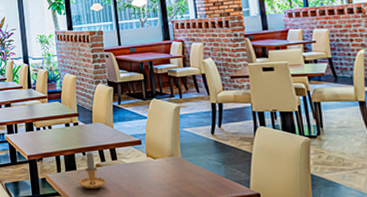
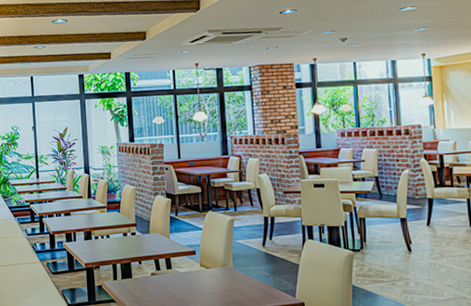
candle: present [78,151,106,189] -> none [133,260,160,296]

